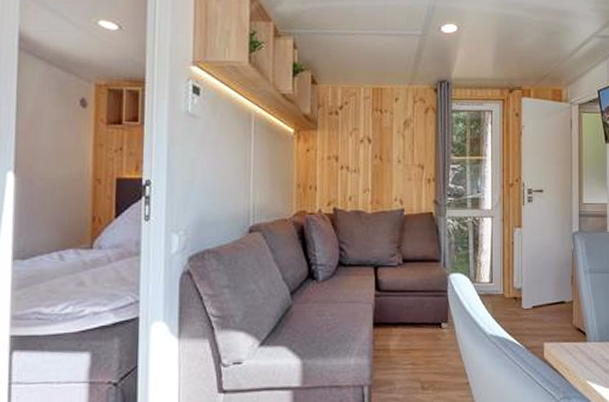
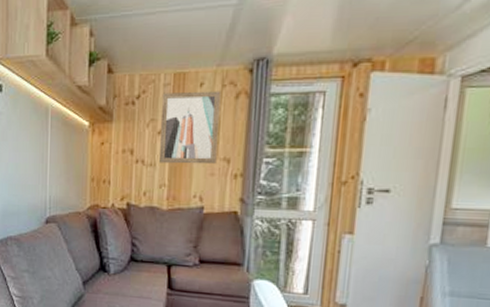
wall art: none [362,105,413,170] -> present [158,91,221,165]

